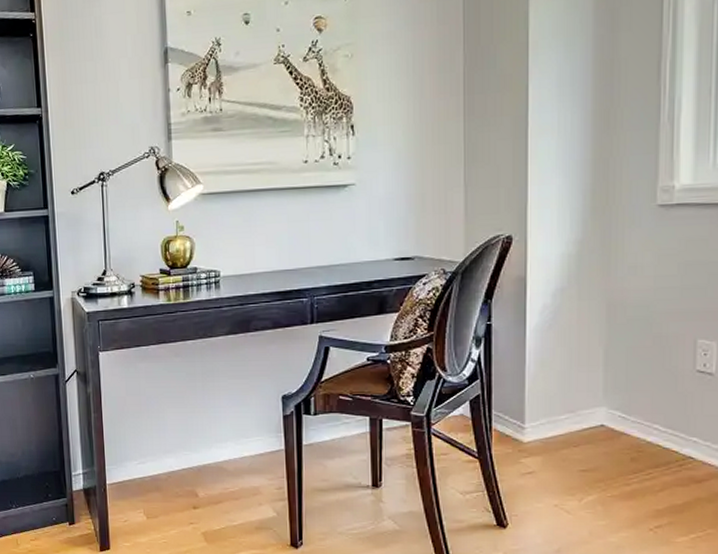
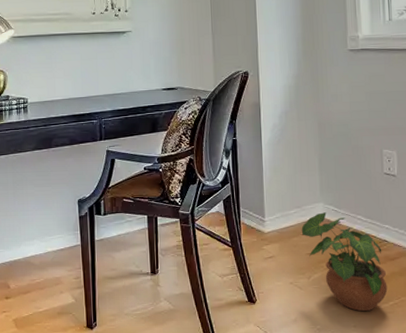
potted plant: none [574,419,689,545] -> present [301,212,388,312]

